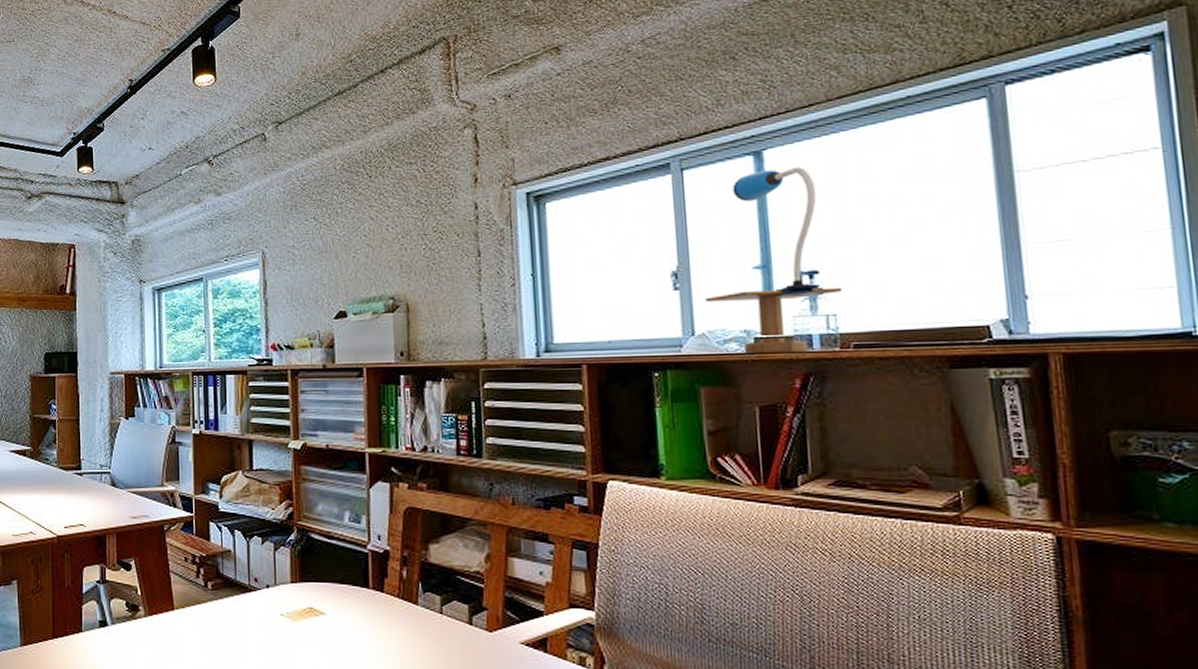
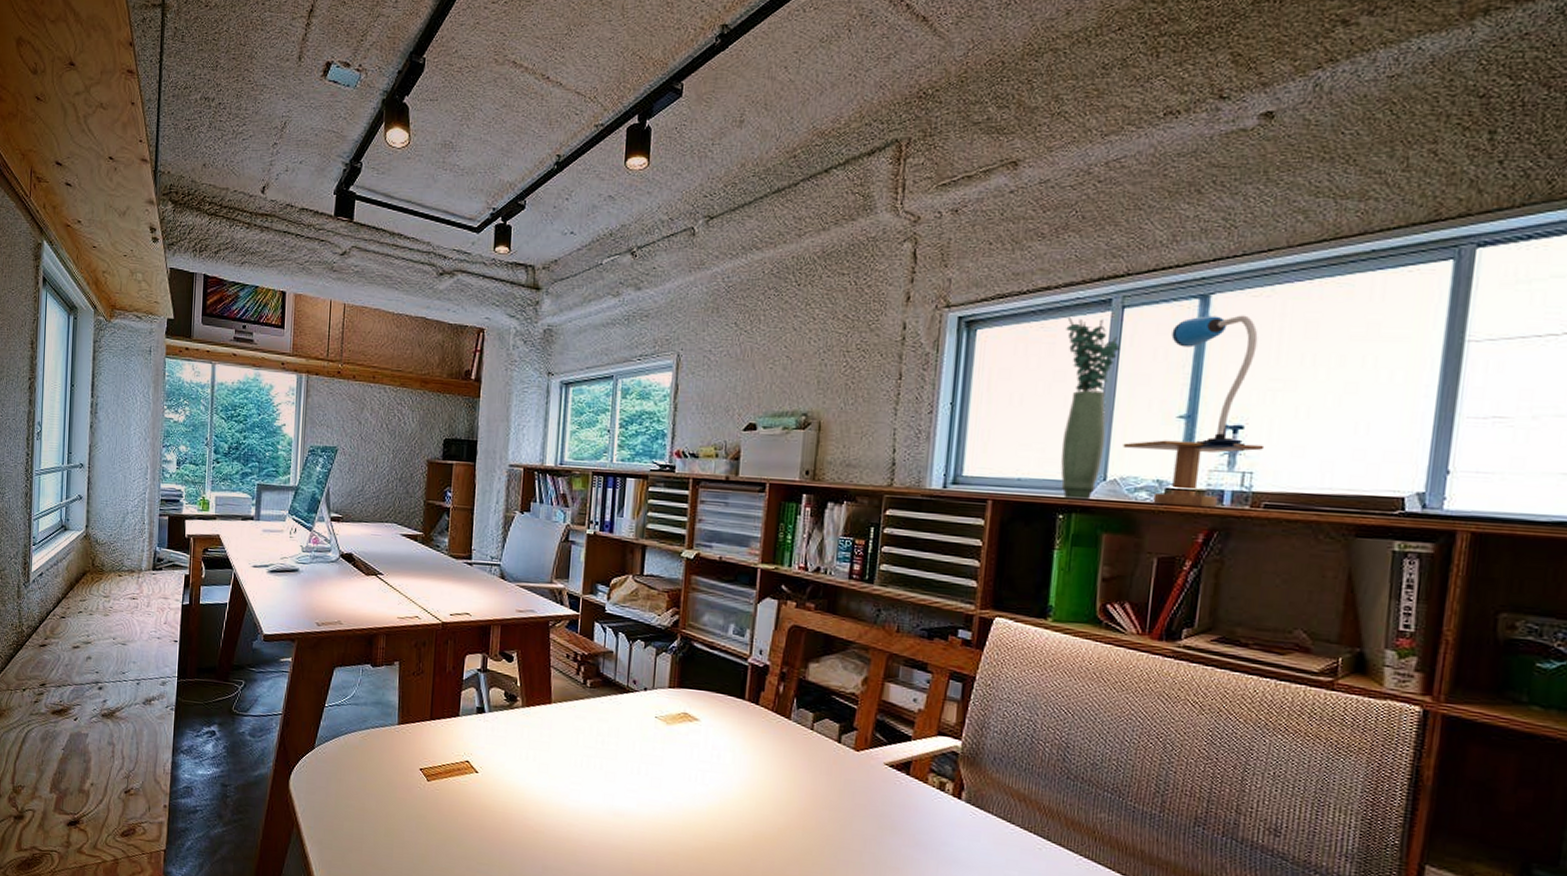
vase: none [630,182,688,357] -> present [1060,316,1120,501]

